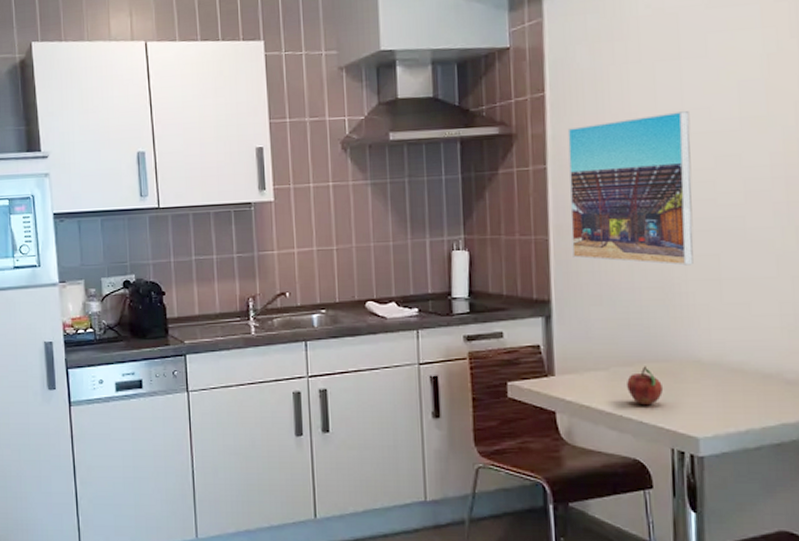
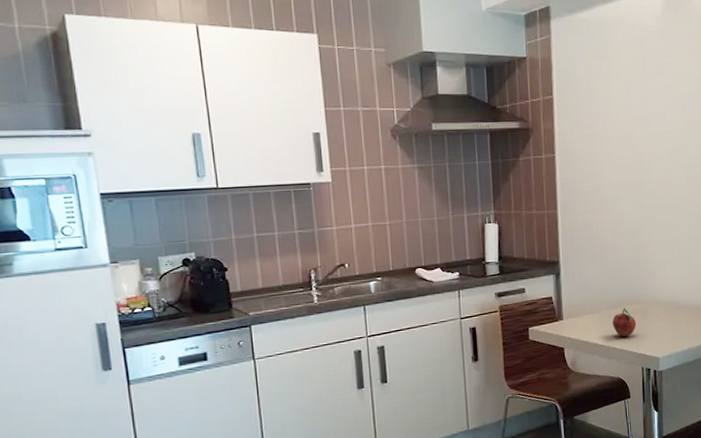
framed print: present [567,111,694,266] -> none [570,116,655,232]

